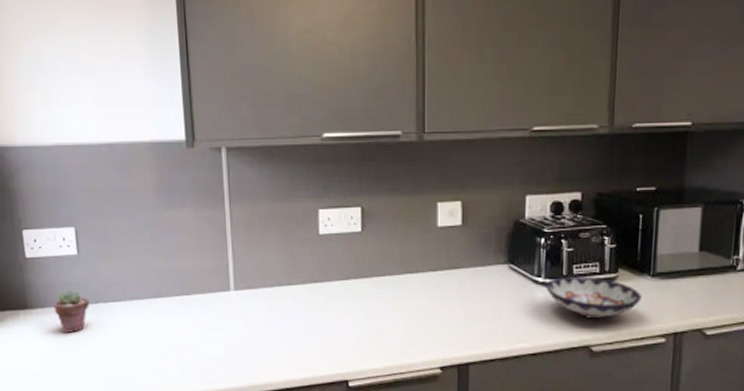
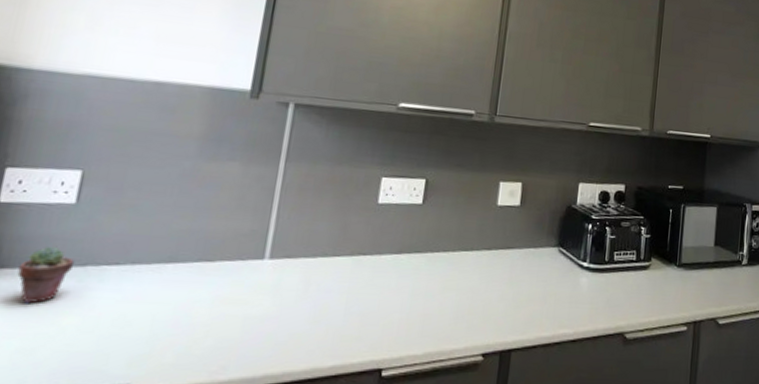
bowl: present [546,276,642,320] -> none [589,262,669,307]

